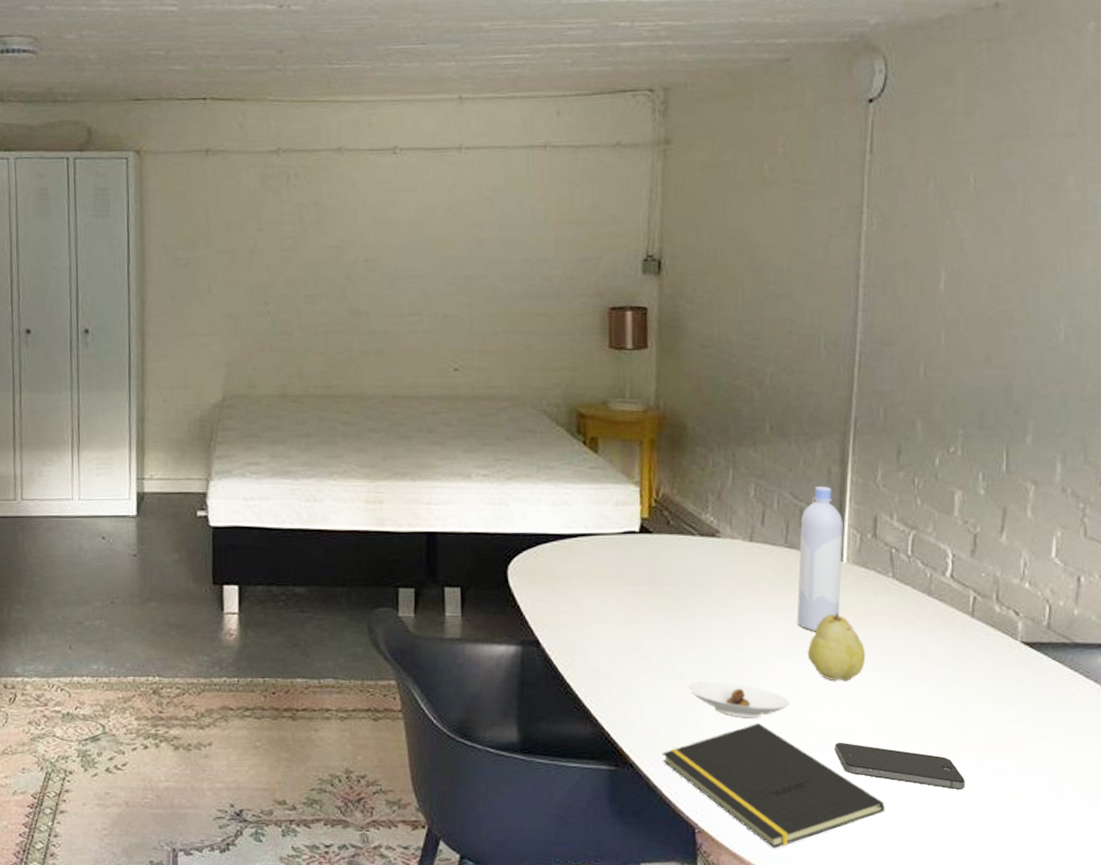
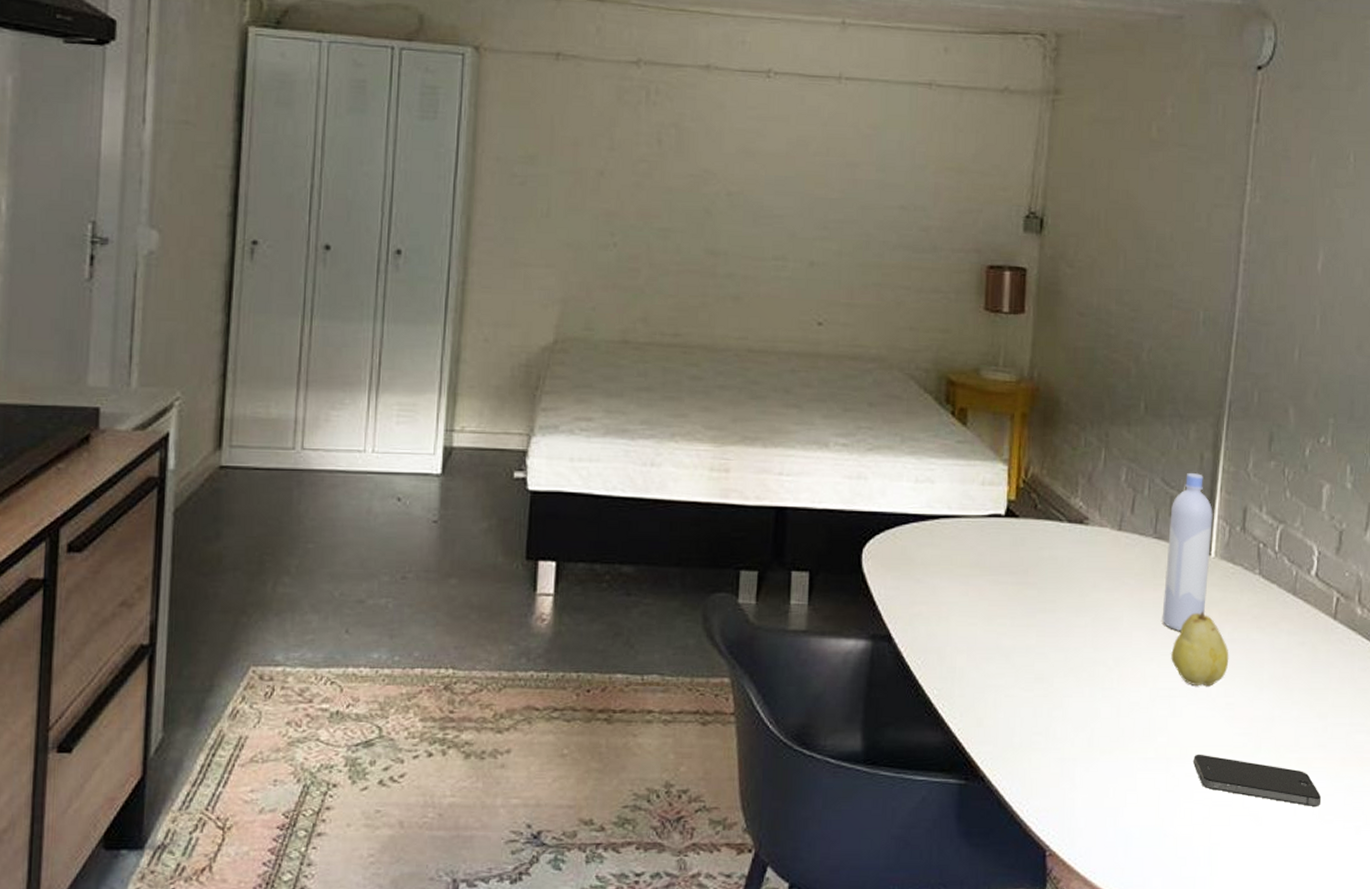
notepad: present [662,722,885,849] -> none [1015,731,1241,874]
saucer: present [687,682,791,718] -> none [1046,685,1151,726]

